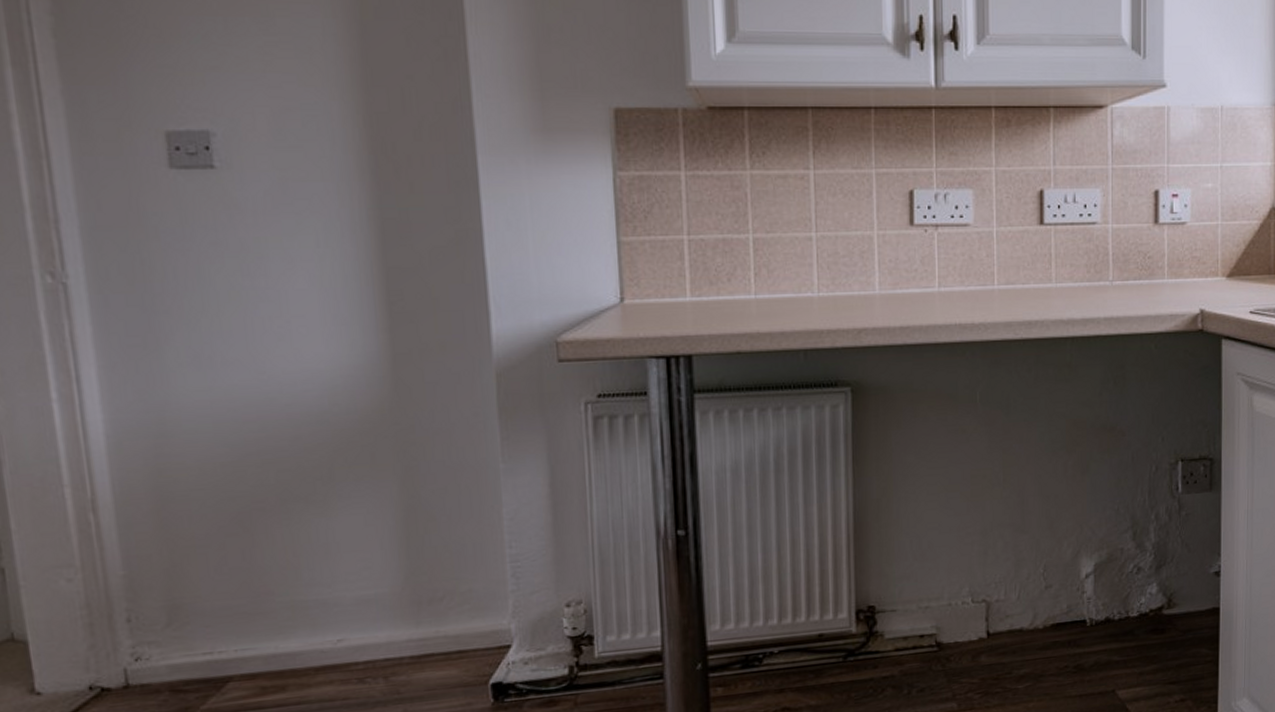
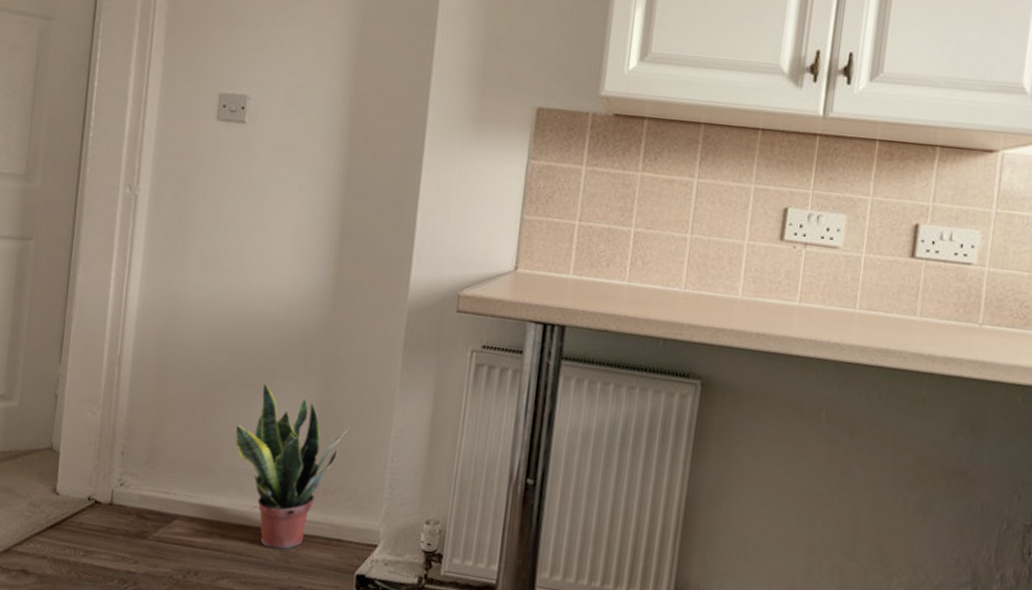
potted plant: none [290,491,450,683] -> present [235,383,352,549]

